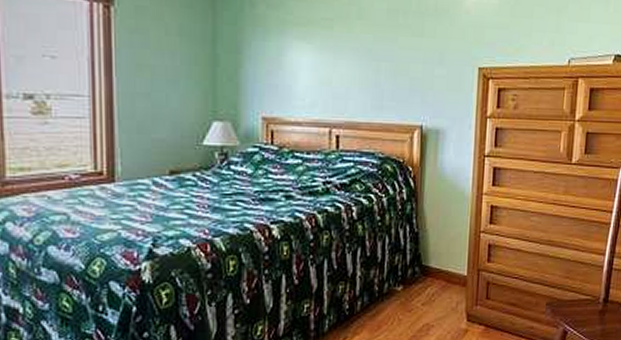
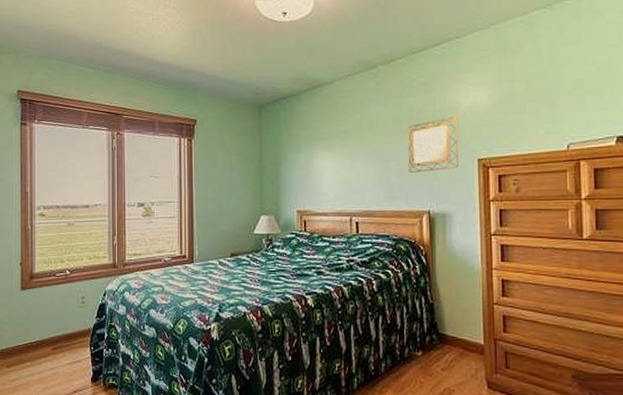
home mirror: none [402,13,461,79] -> present [407,117,458,173]

